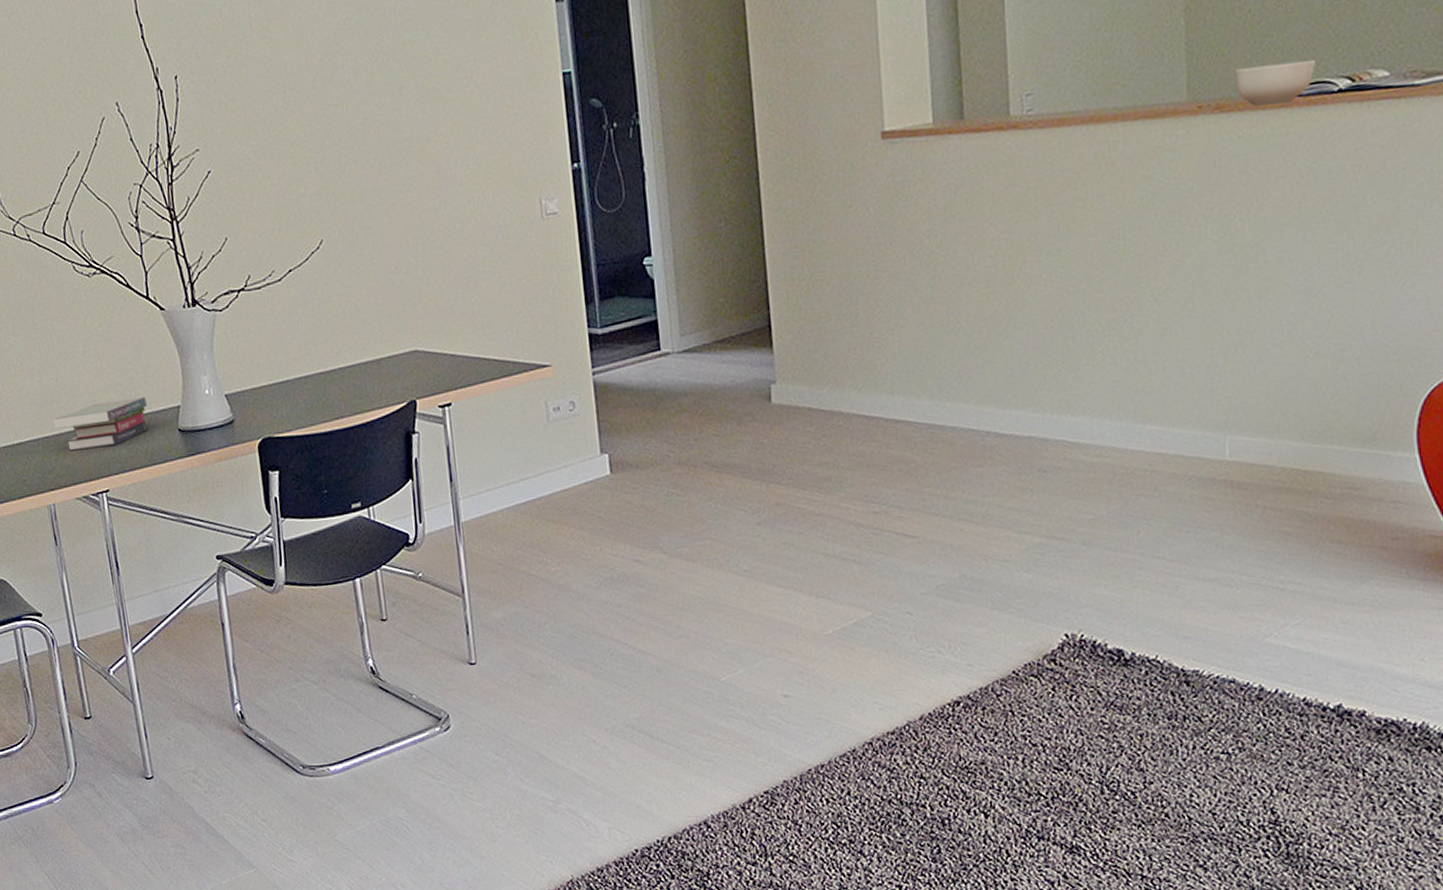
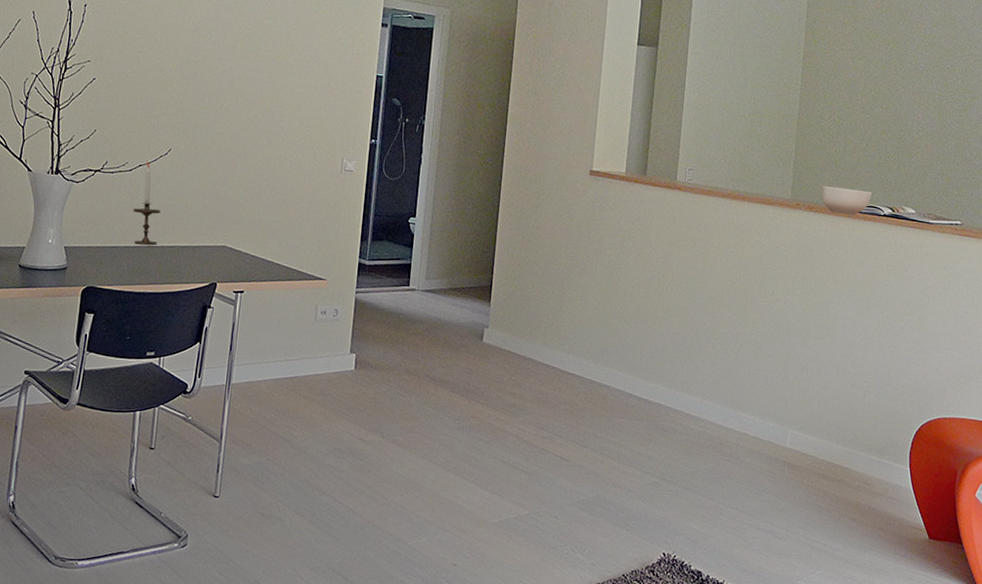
candlestick: none [294,262,333,373] -> present [133,160,161,246]

